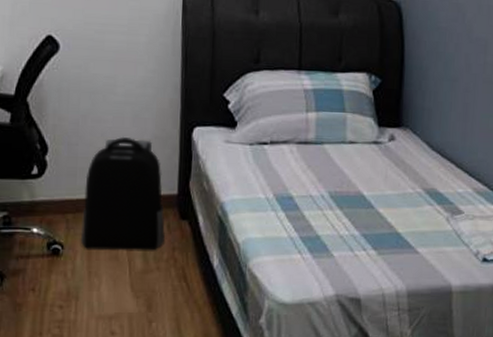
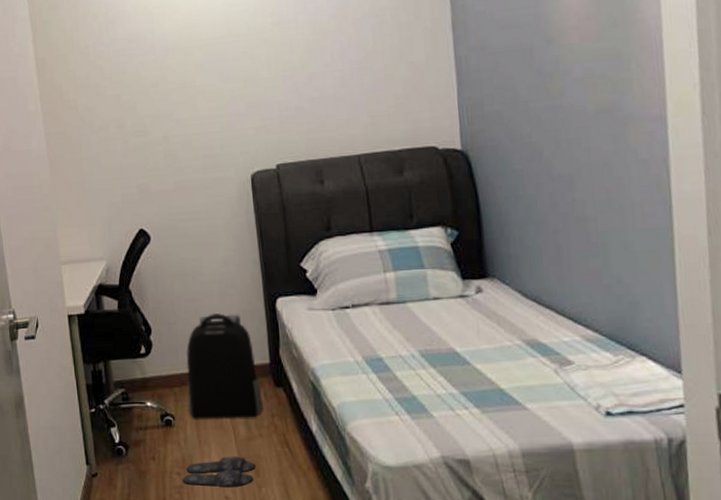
slippers: none [64,289,148,321] -> present [182,456,256,487]

